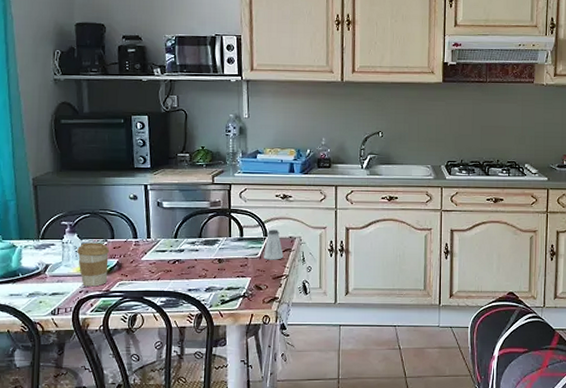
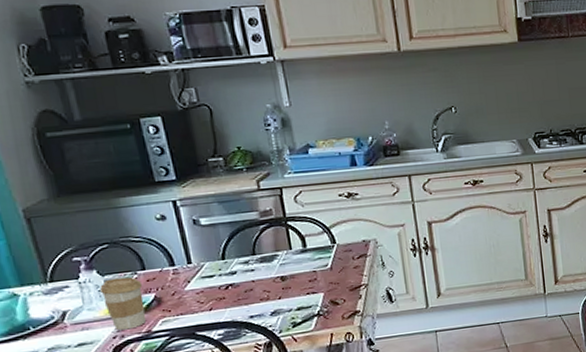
saltshaker: present [263,230,284,260] -> none [334,234,359,270]

